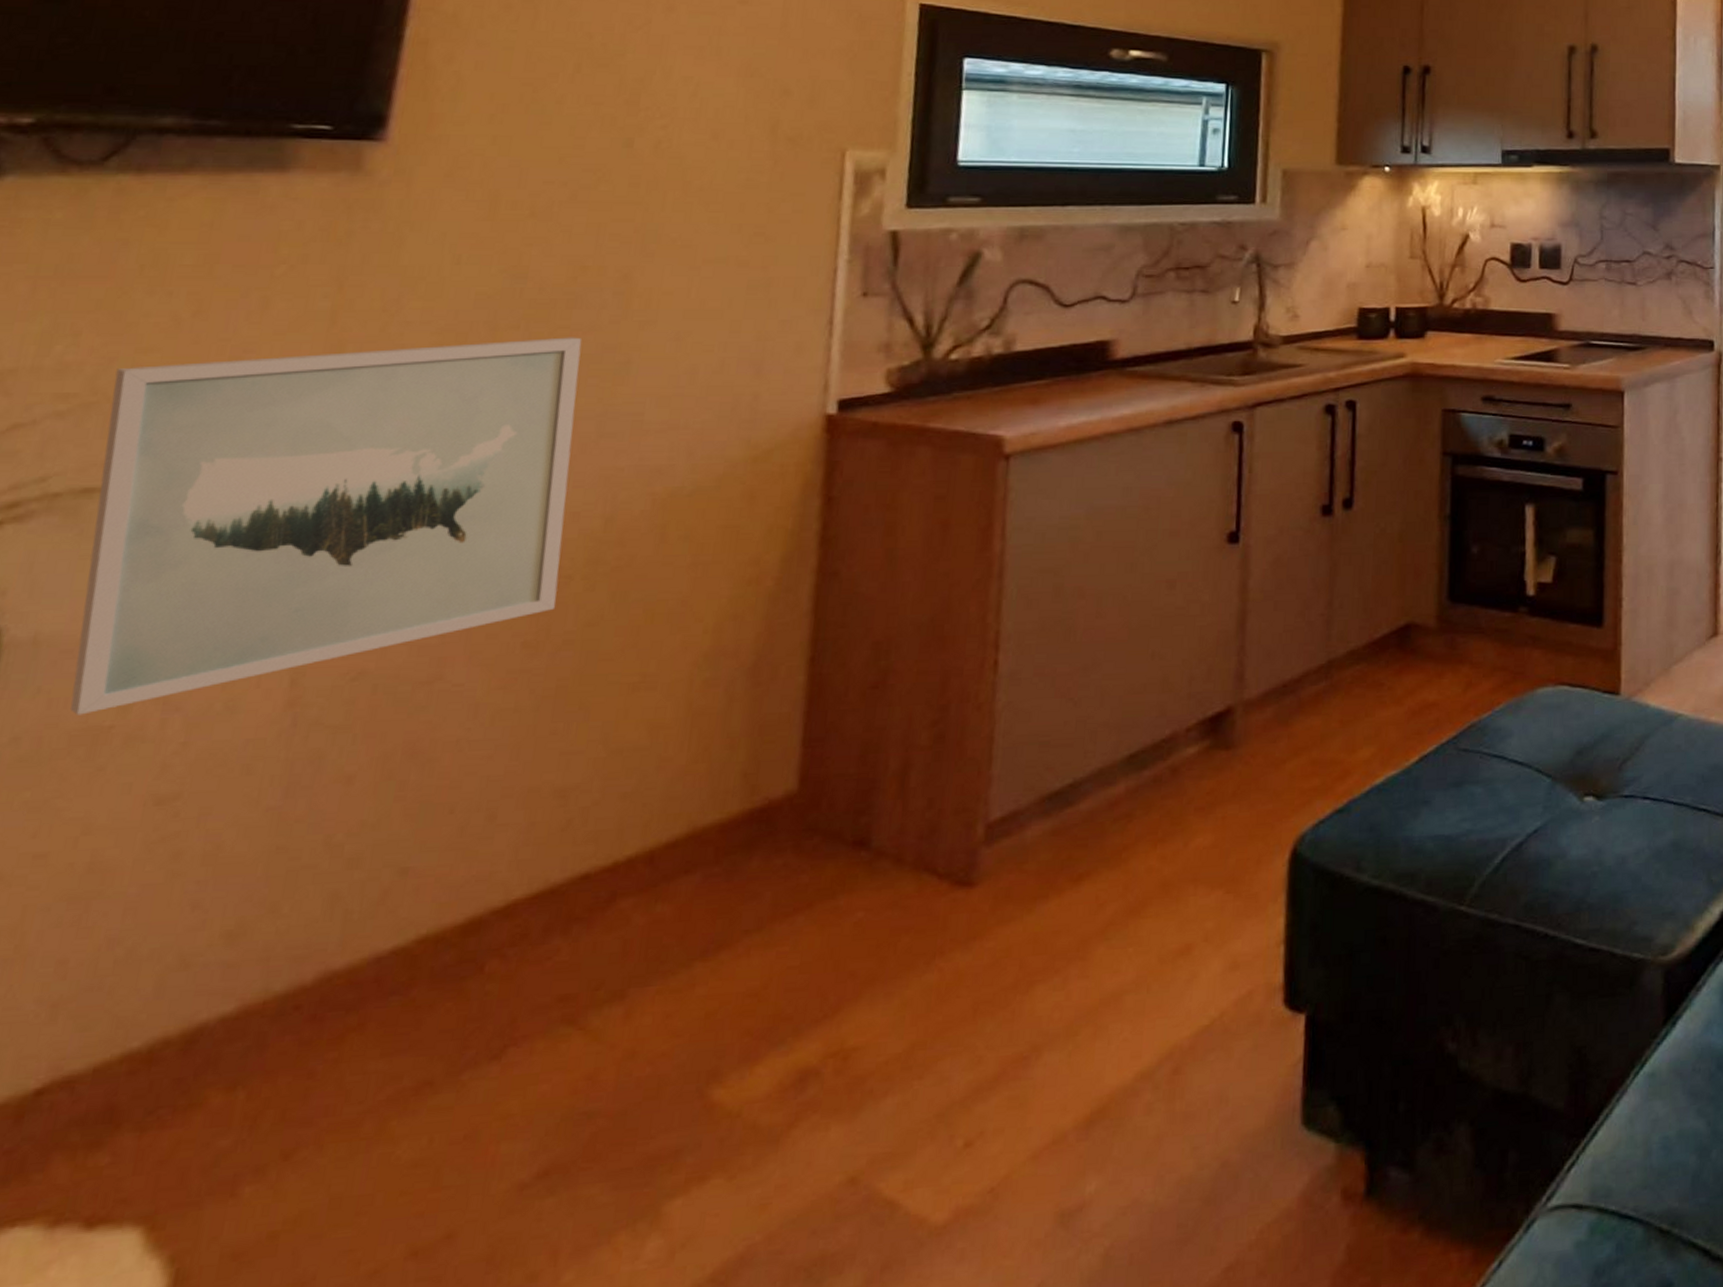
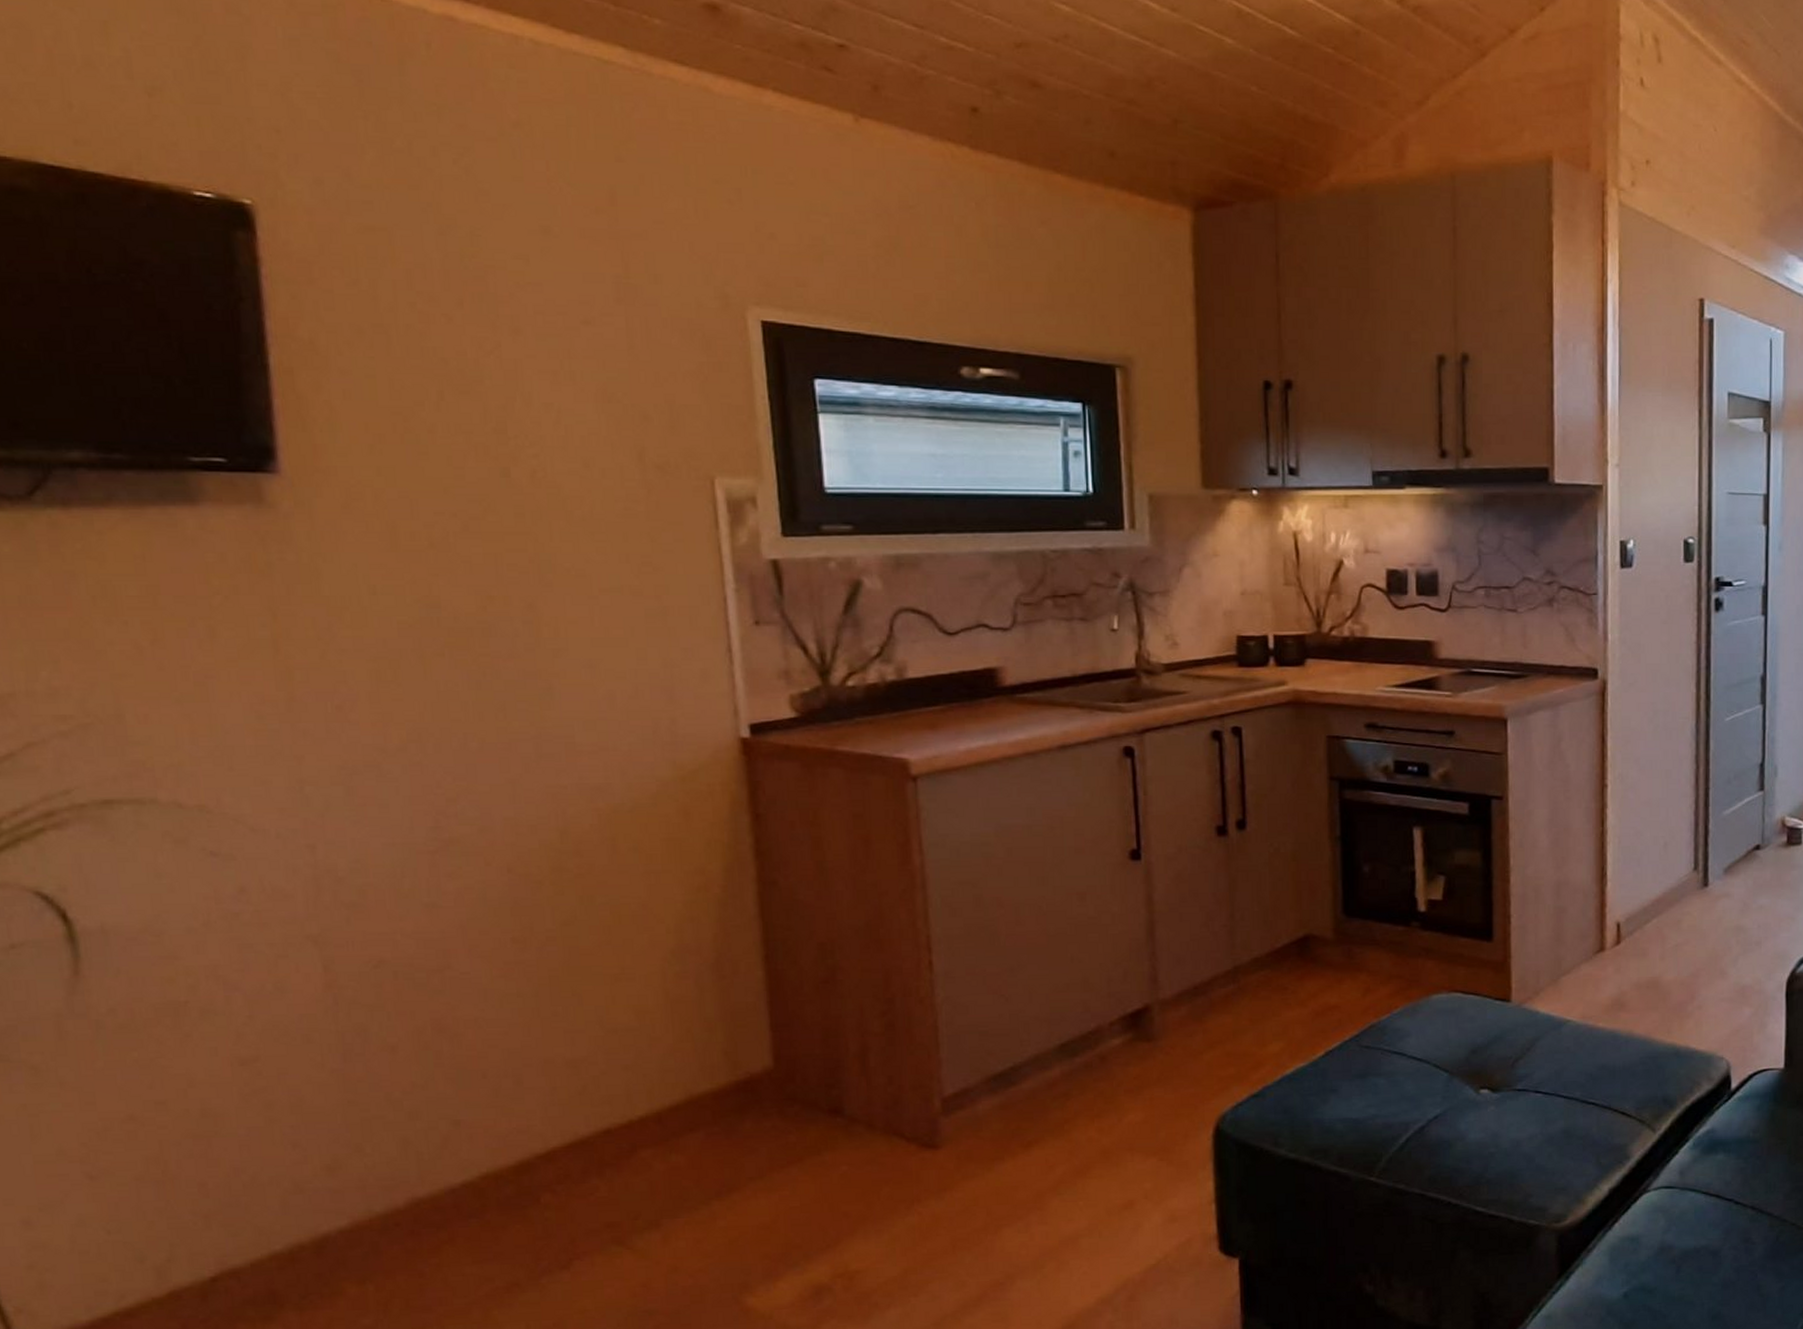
wall art: present [70,337,582,716] -> none [100,664,534,992]

